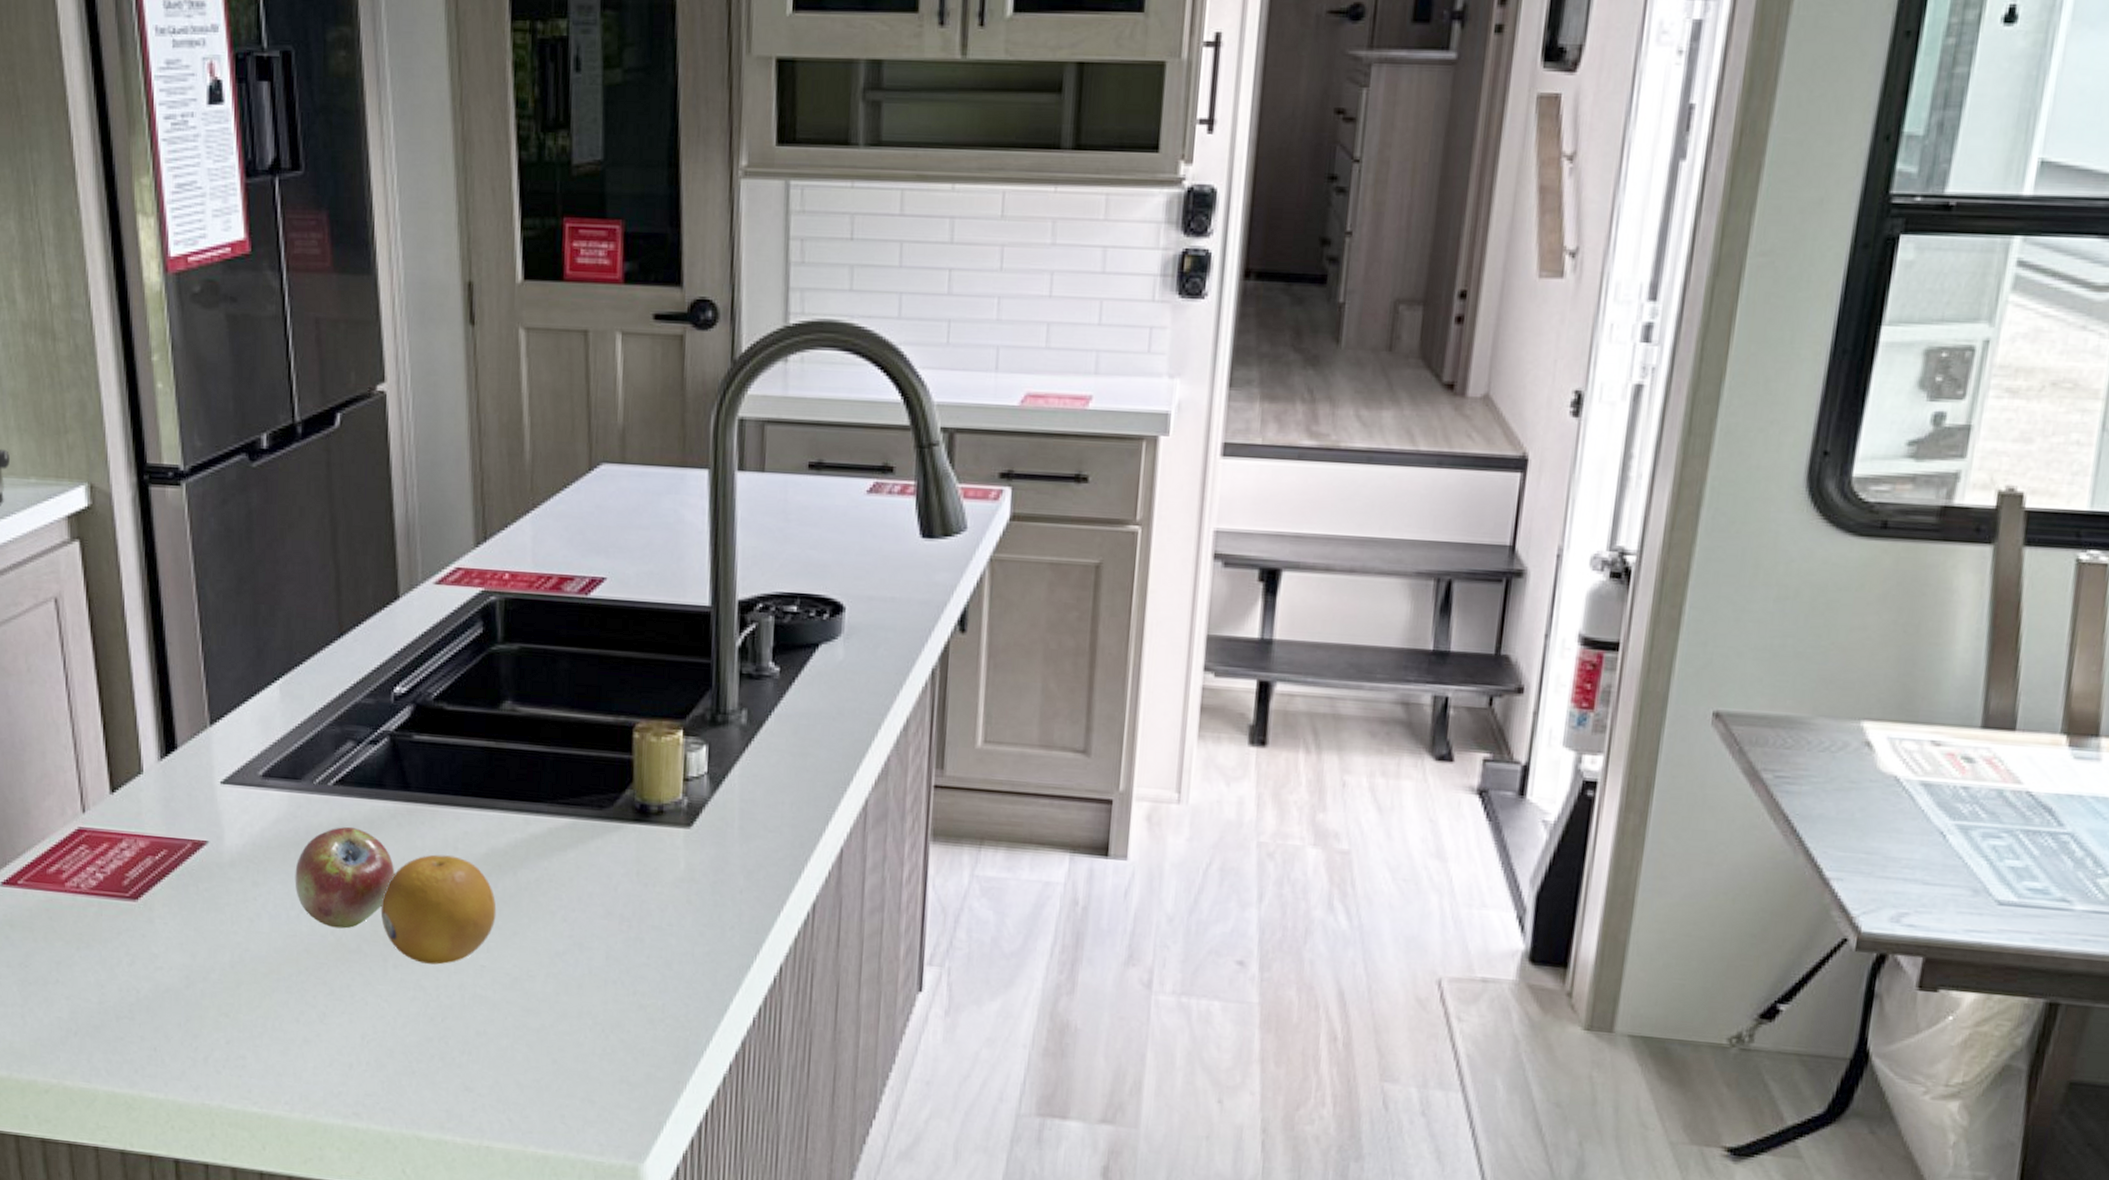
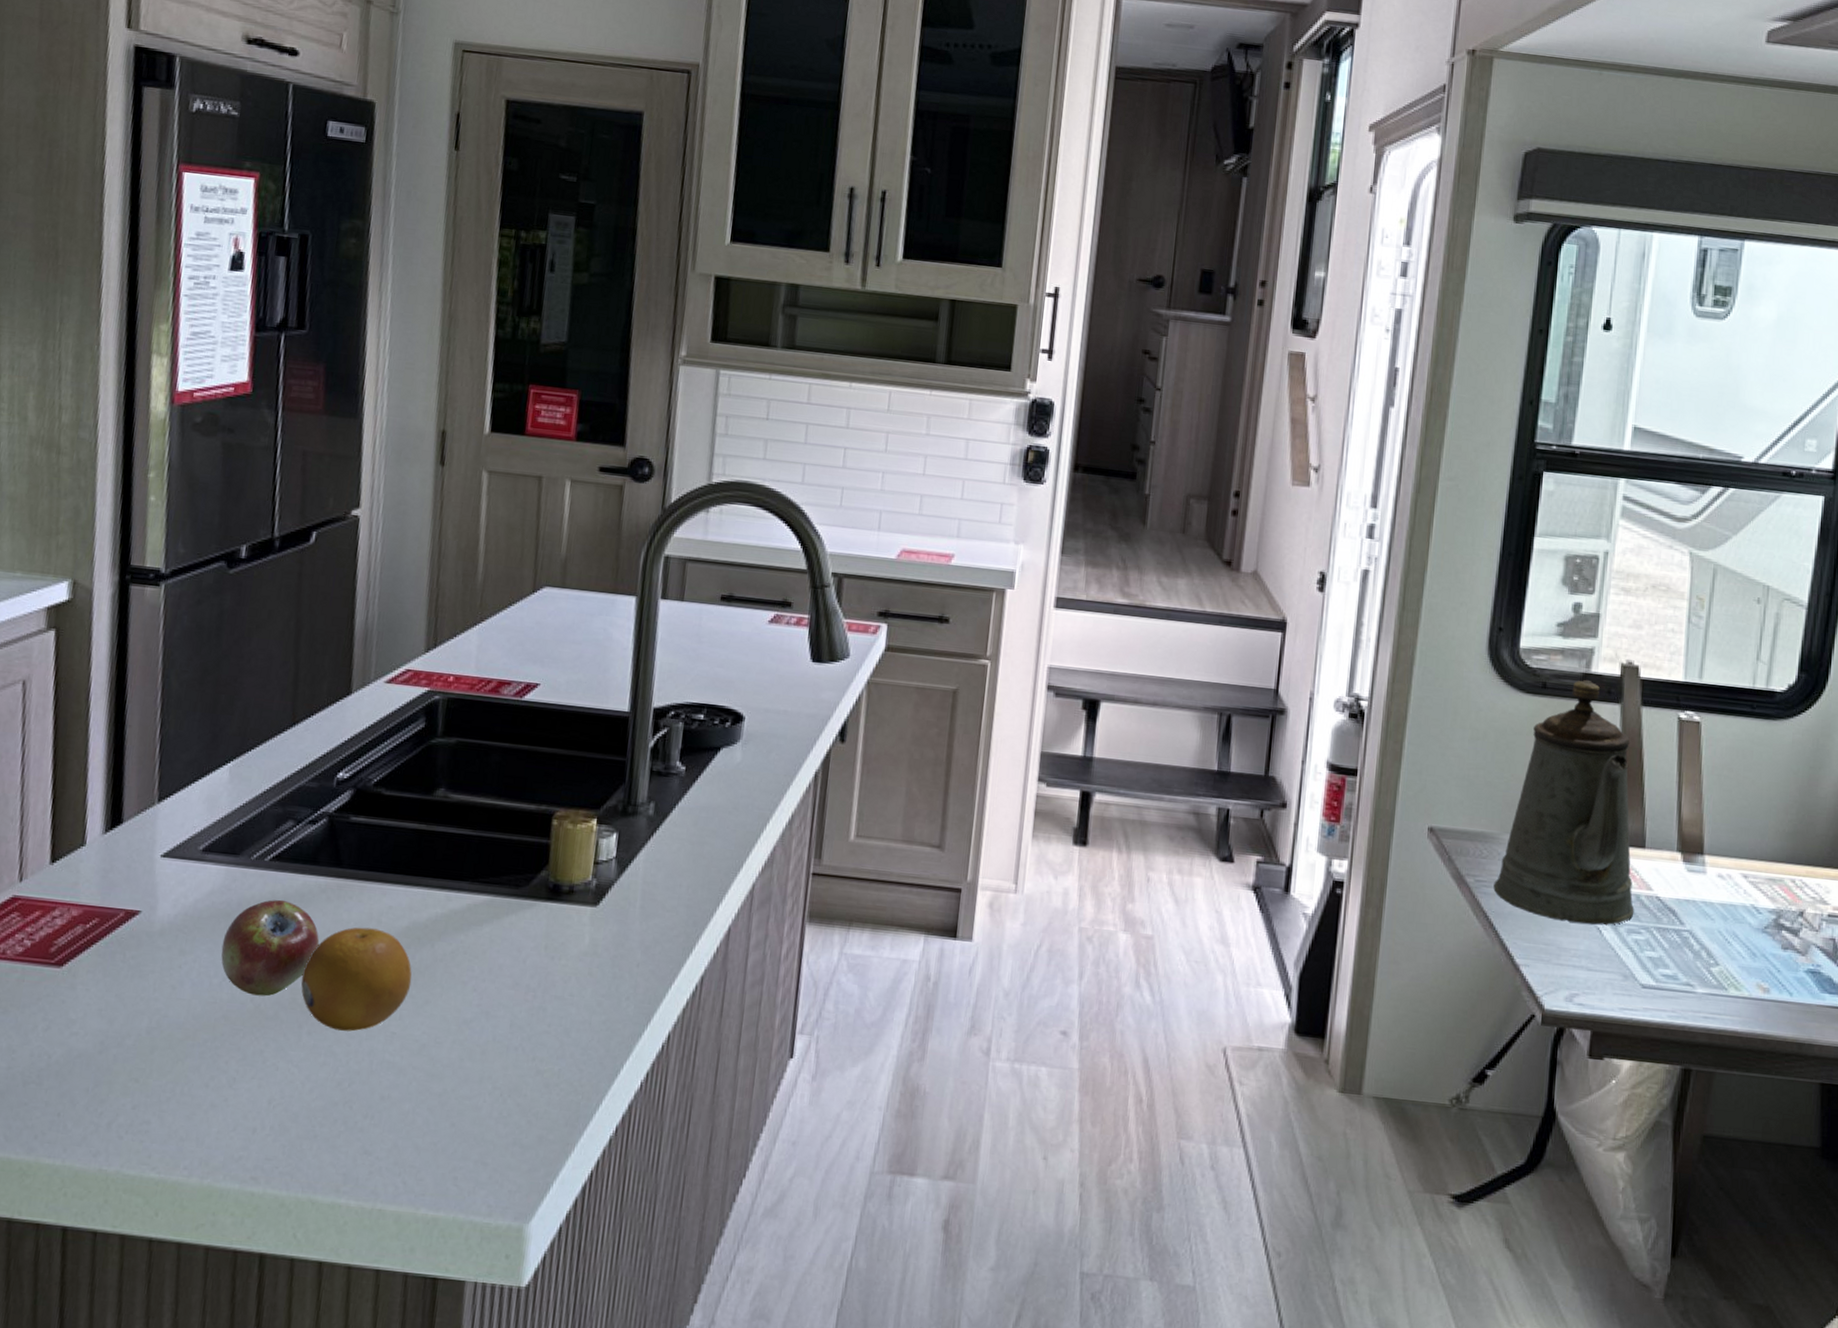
coffee pot: none [1799,515,2003,829] -> present [1493,680,1635,926]

